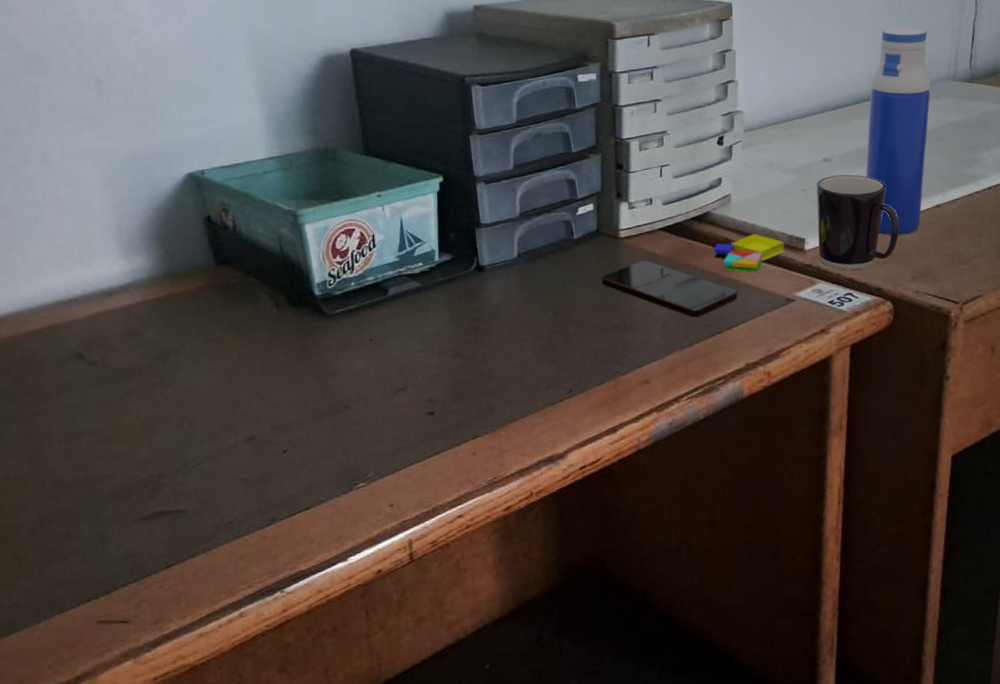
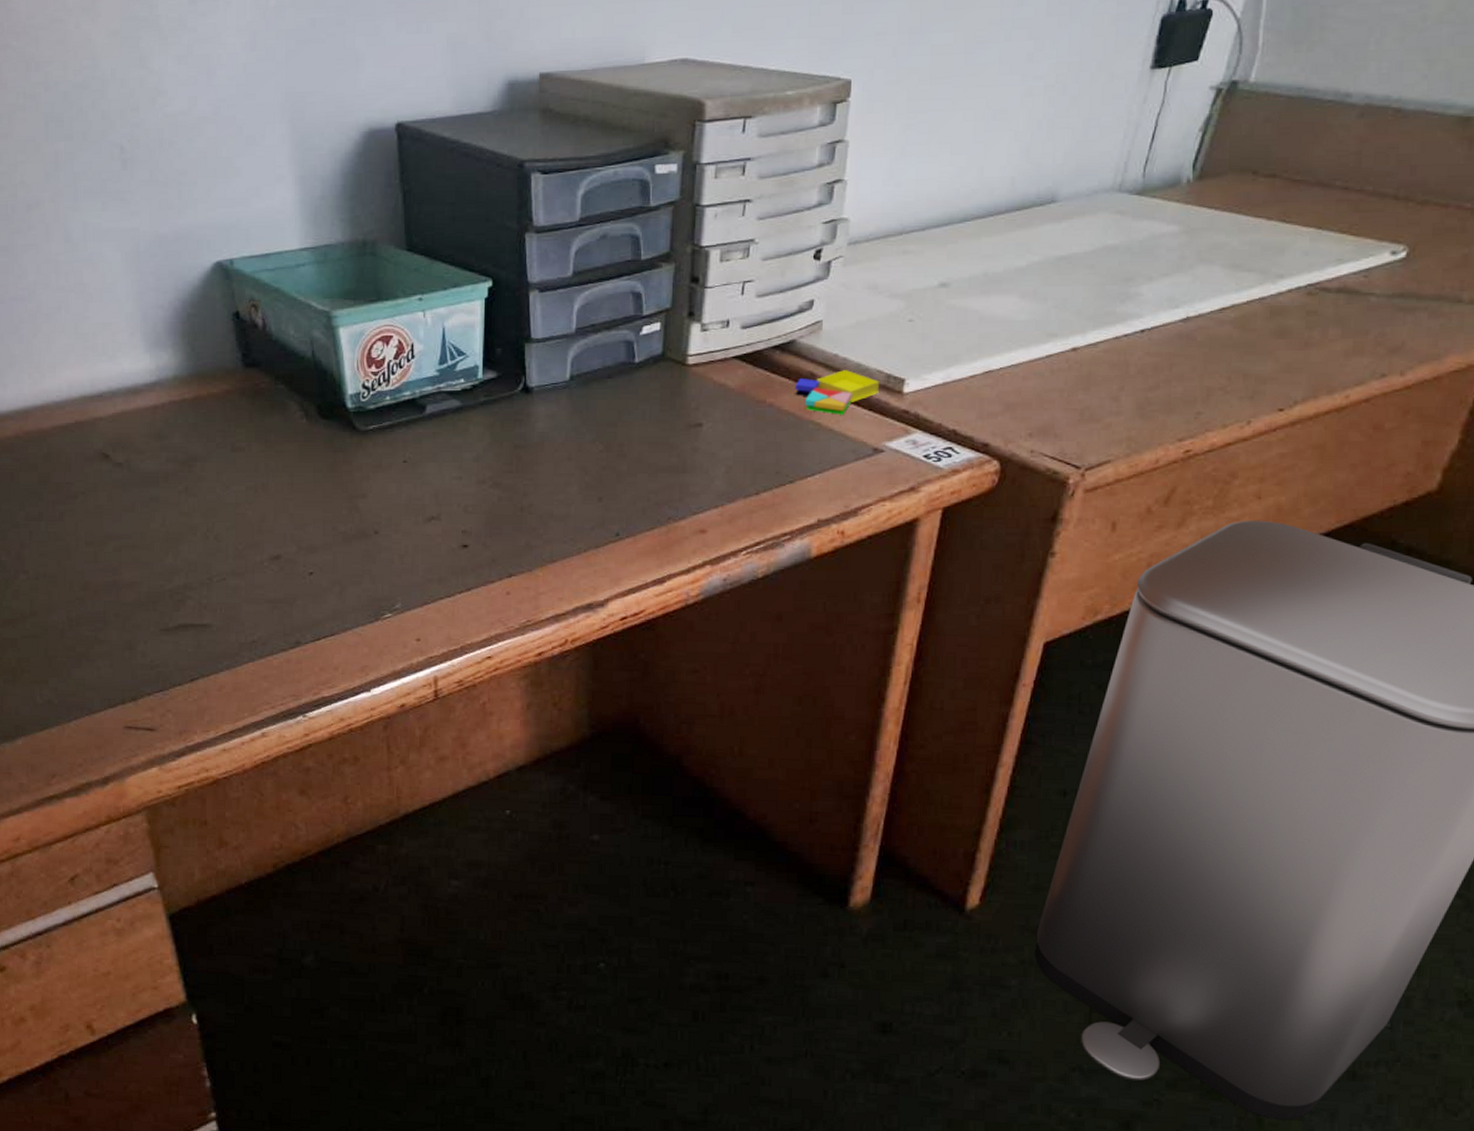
phone: present [601,260,738,318] -> none [662,393,818,463]
mug: present [816,174,899,270] -> none [918,304,1022,420]
water bottle: present [865,27,930,235] -> none [989,119,1094,382]

